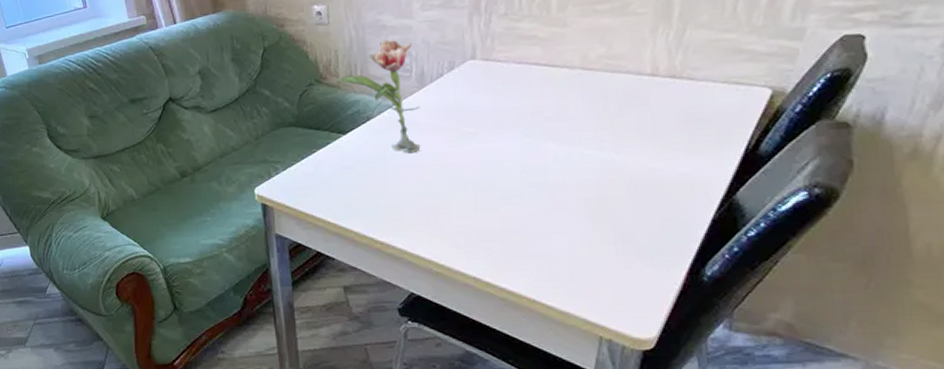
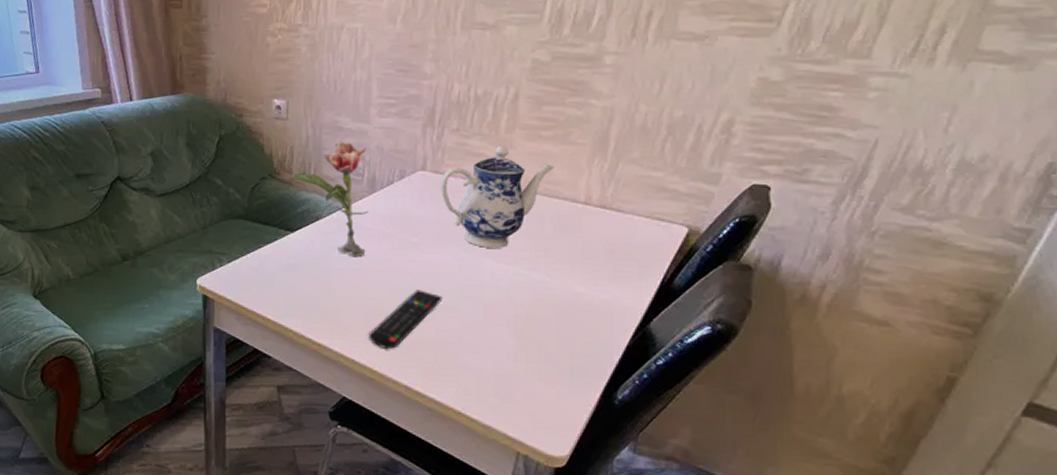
remote control: none [431,180,506,242] -> present [369,289,443,349]
teapot: none [492,25,615,131] -> present [440,146,555,248]

